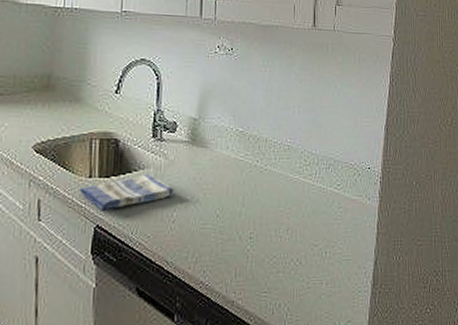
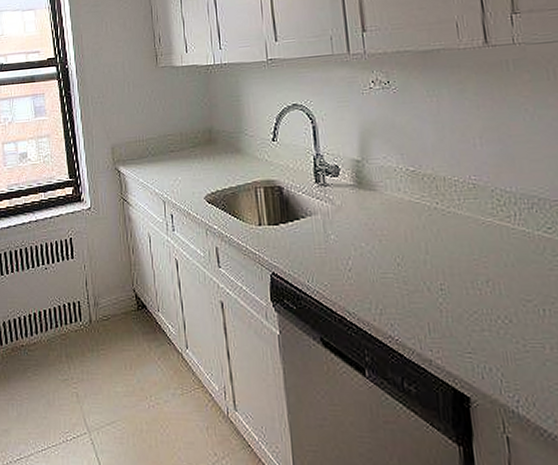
dish towel: present [79,173,175,212] -> none [251,220,348,260]

